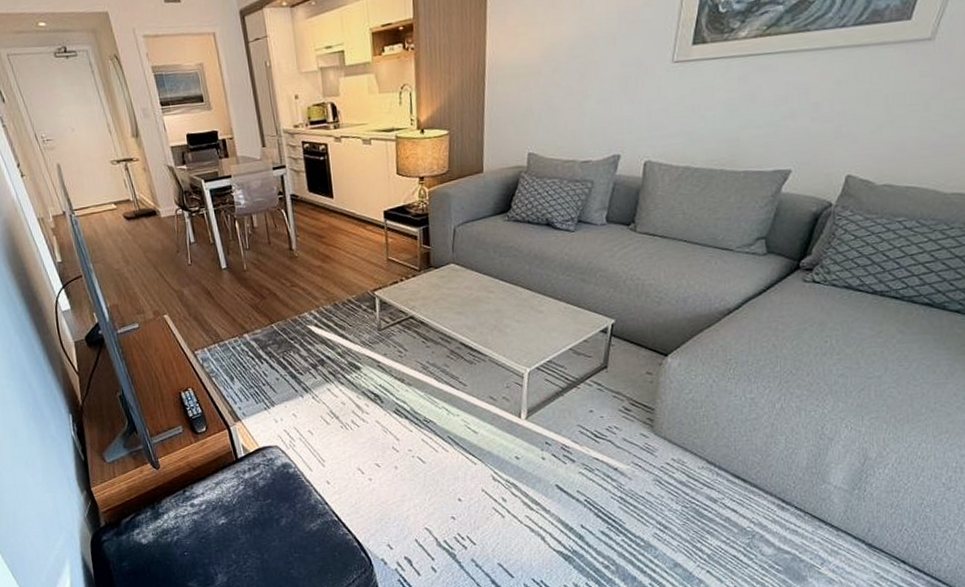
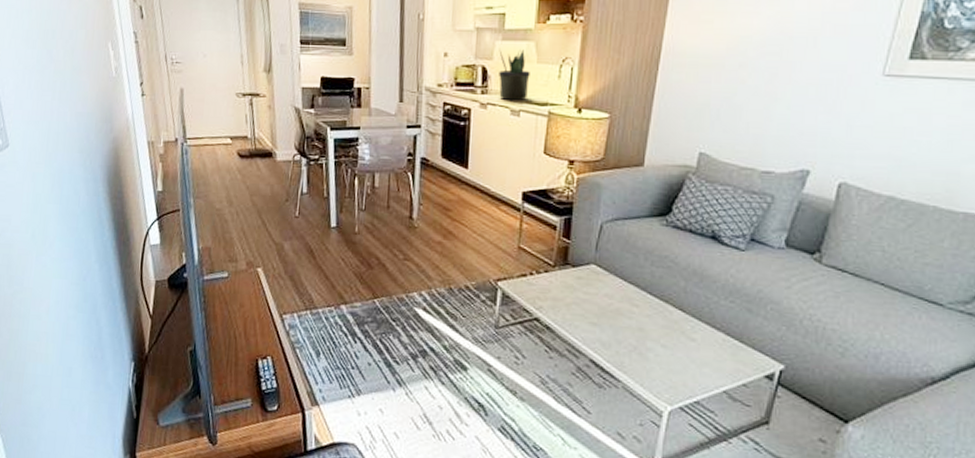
planter: none [343,82,375,131] -> present [499,49,530,100]

